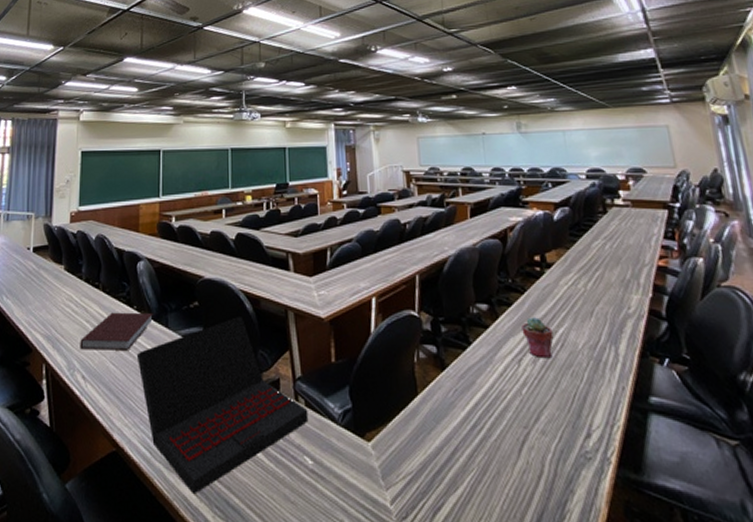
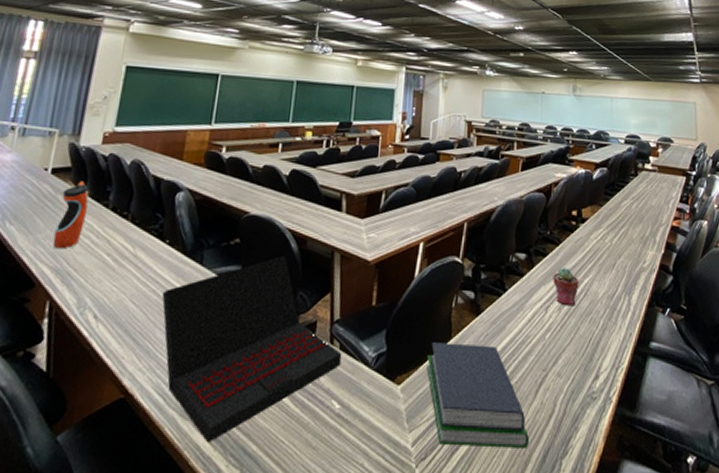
water bottle: none [41,257,66,318] -> present [52,181,89,249]
notebook: present [80,312,153,350] -> none [95,246,187,288]
book: none [395,398,518,511] -> present [426,342,529,448]

